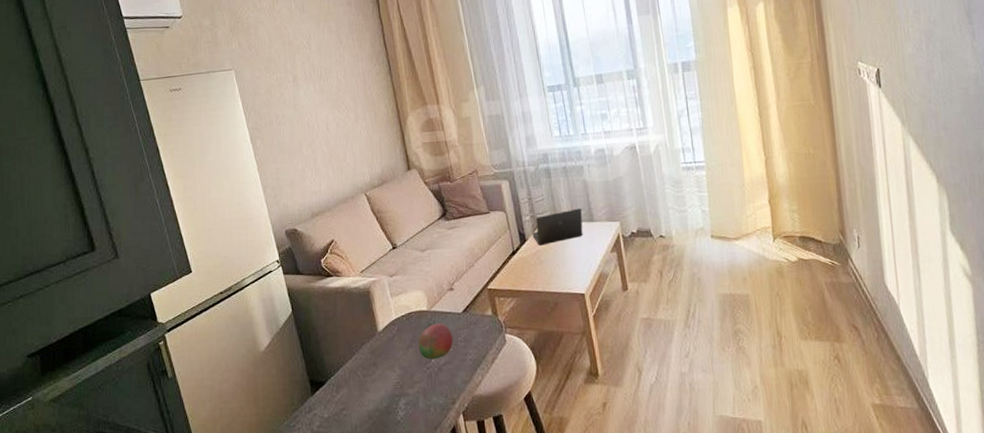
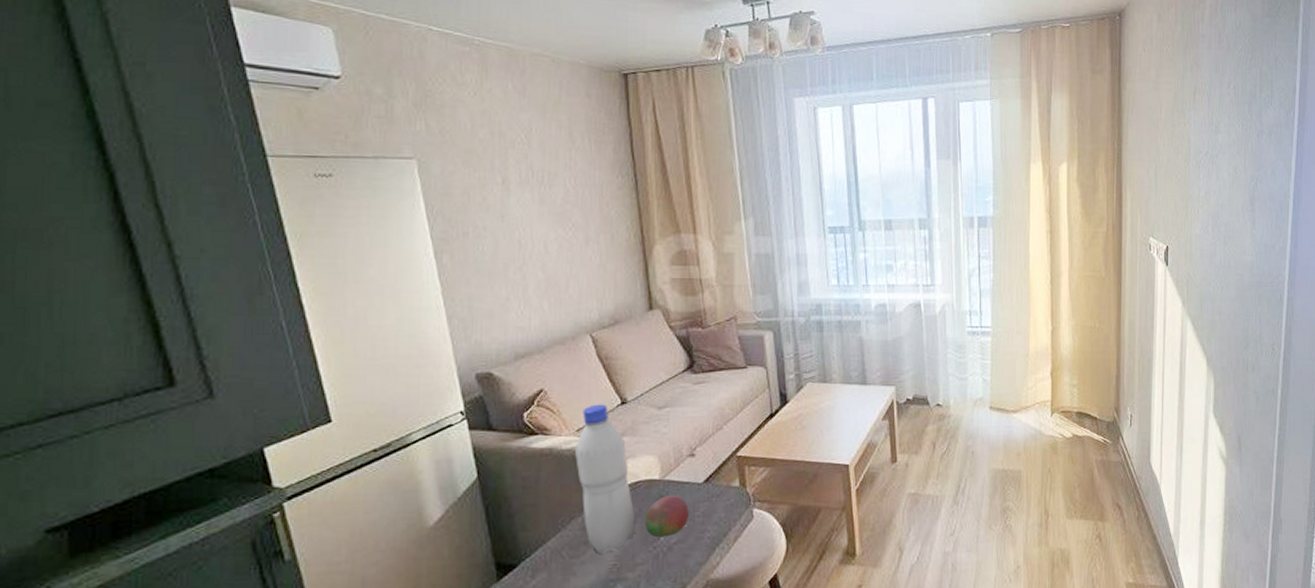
water bottle: none [361,249,413,373] -> present [575,404,637,554]
laptop: present [532,208,583,246] -> none [795,369,855,409]

